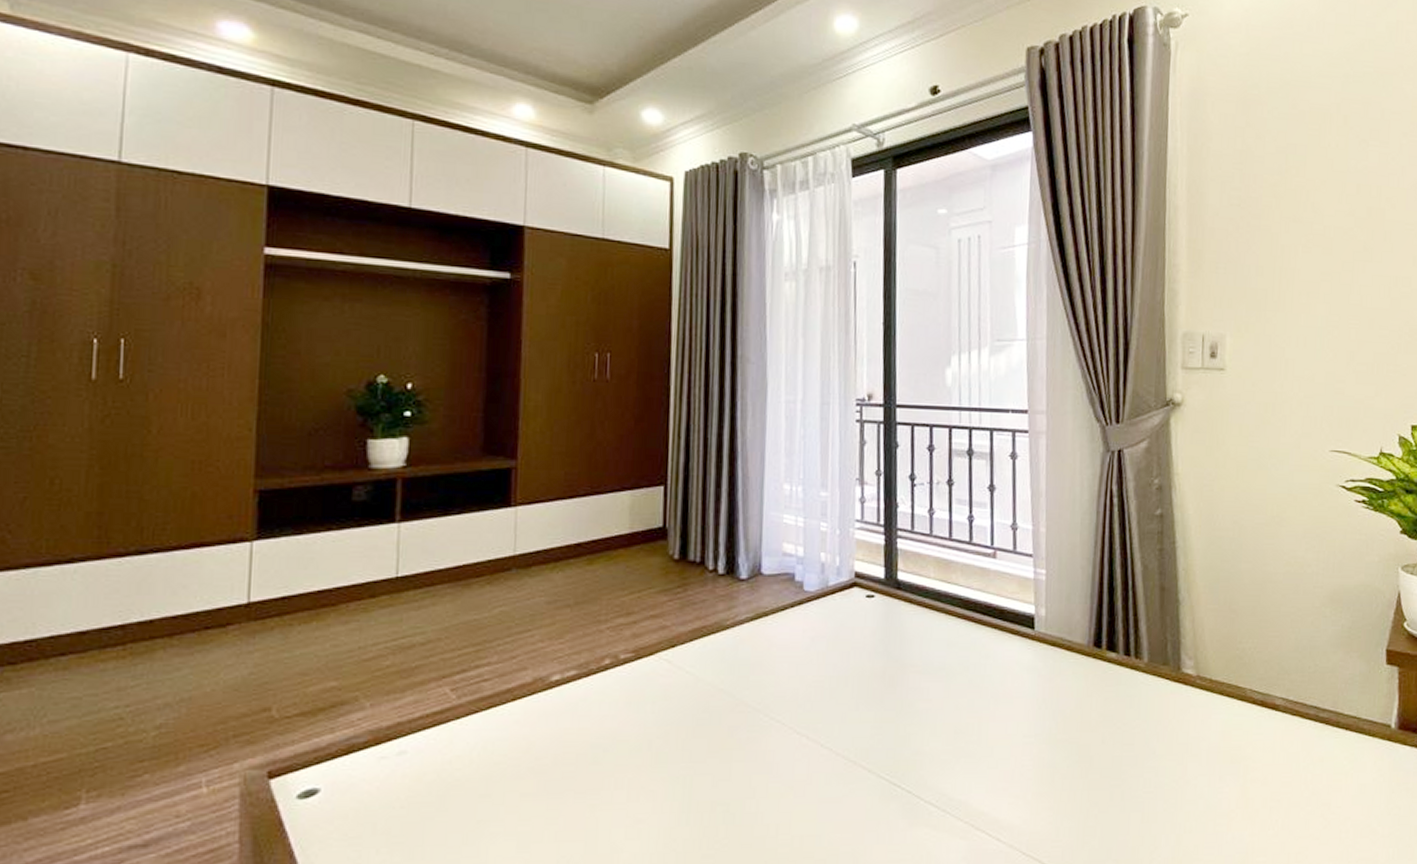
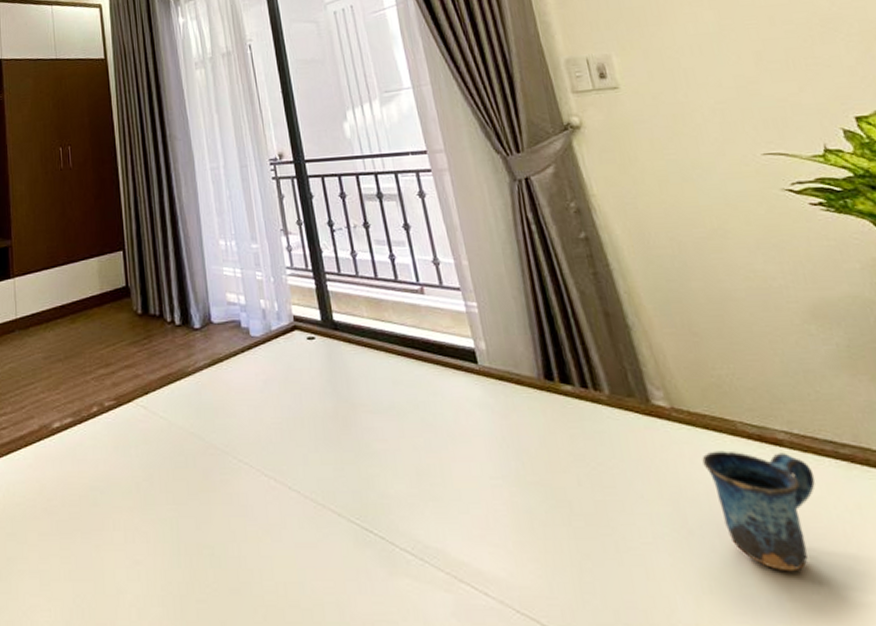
mug: none [1211,713,1296,813] -> present [702,450,816,572]

